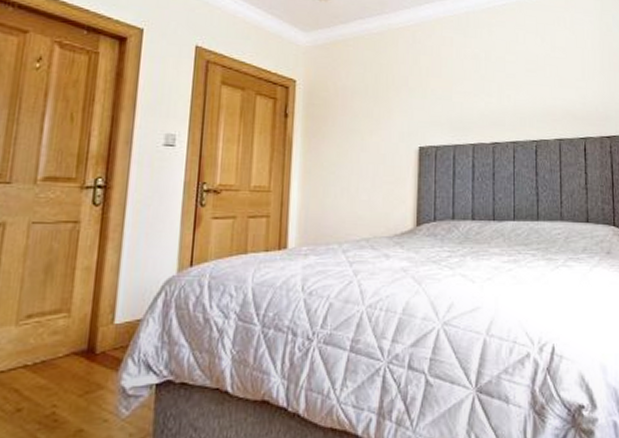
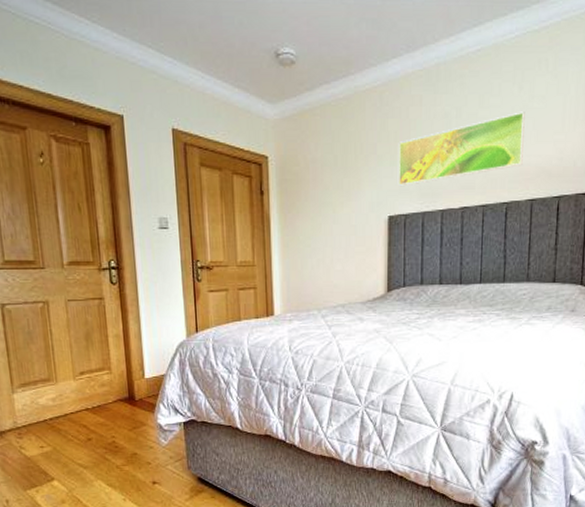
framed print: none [429,59,549,119] -> present [398,112,525,187]

